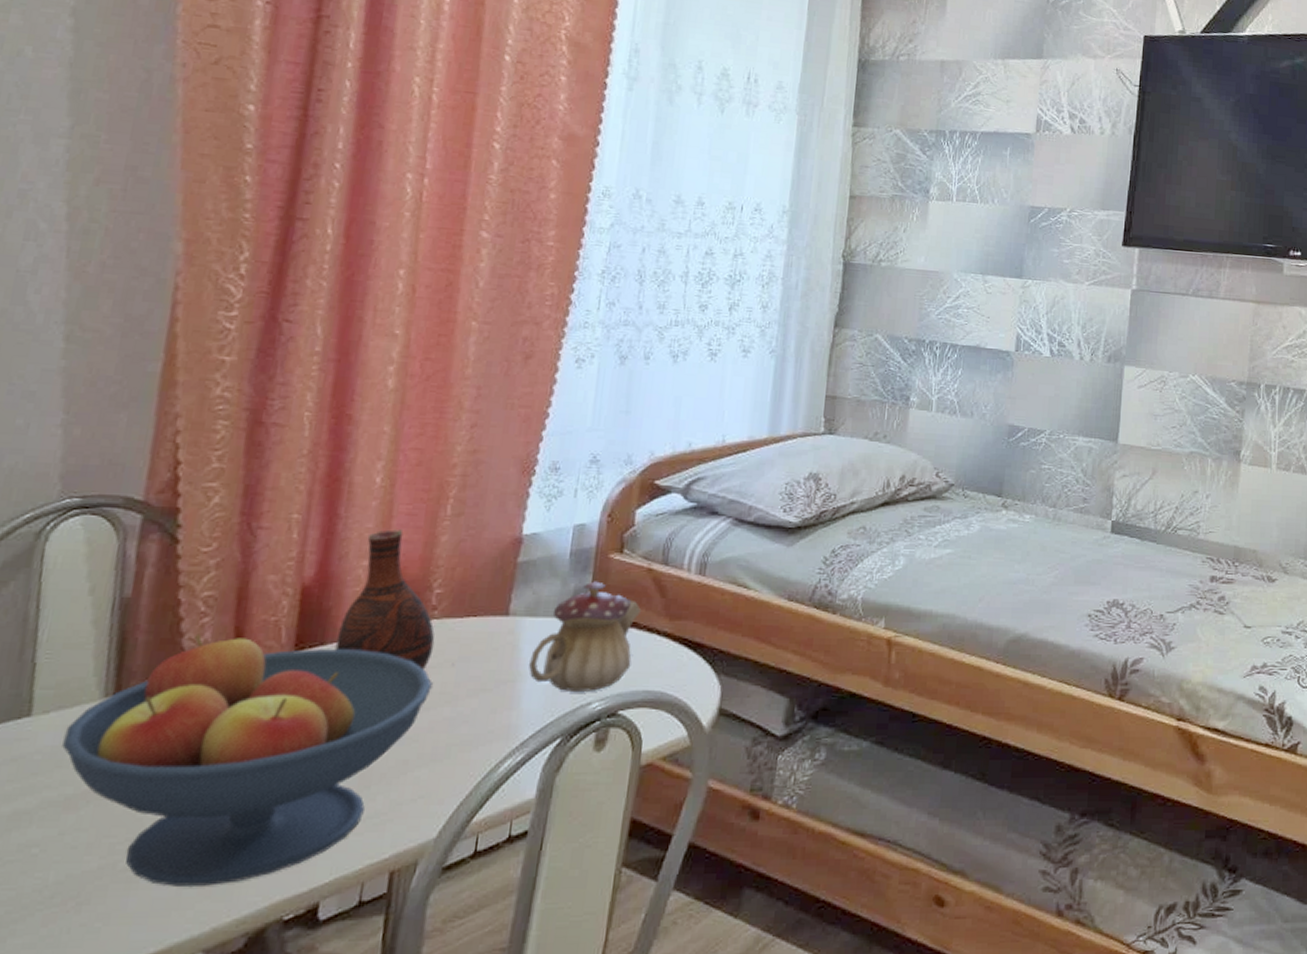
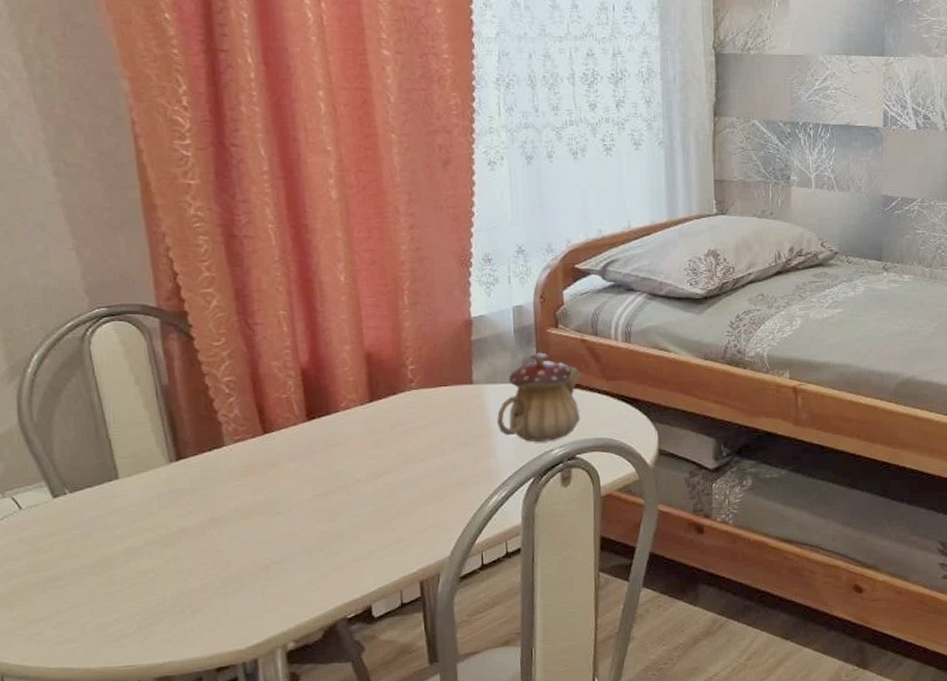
fruit bowl: present [62,634,432,886] -> none [147,411,423,597]
vase: present [334,529,455,670] -> none [338,319,437,430]

